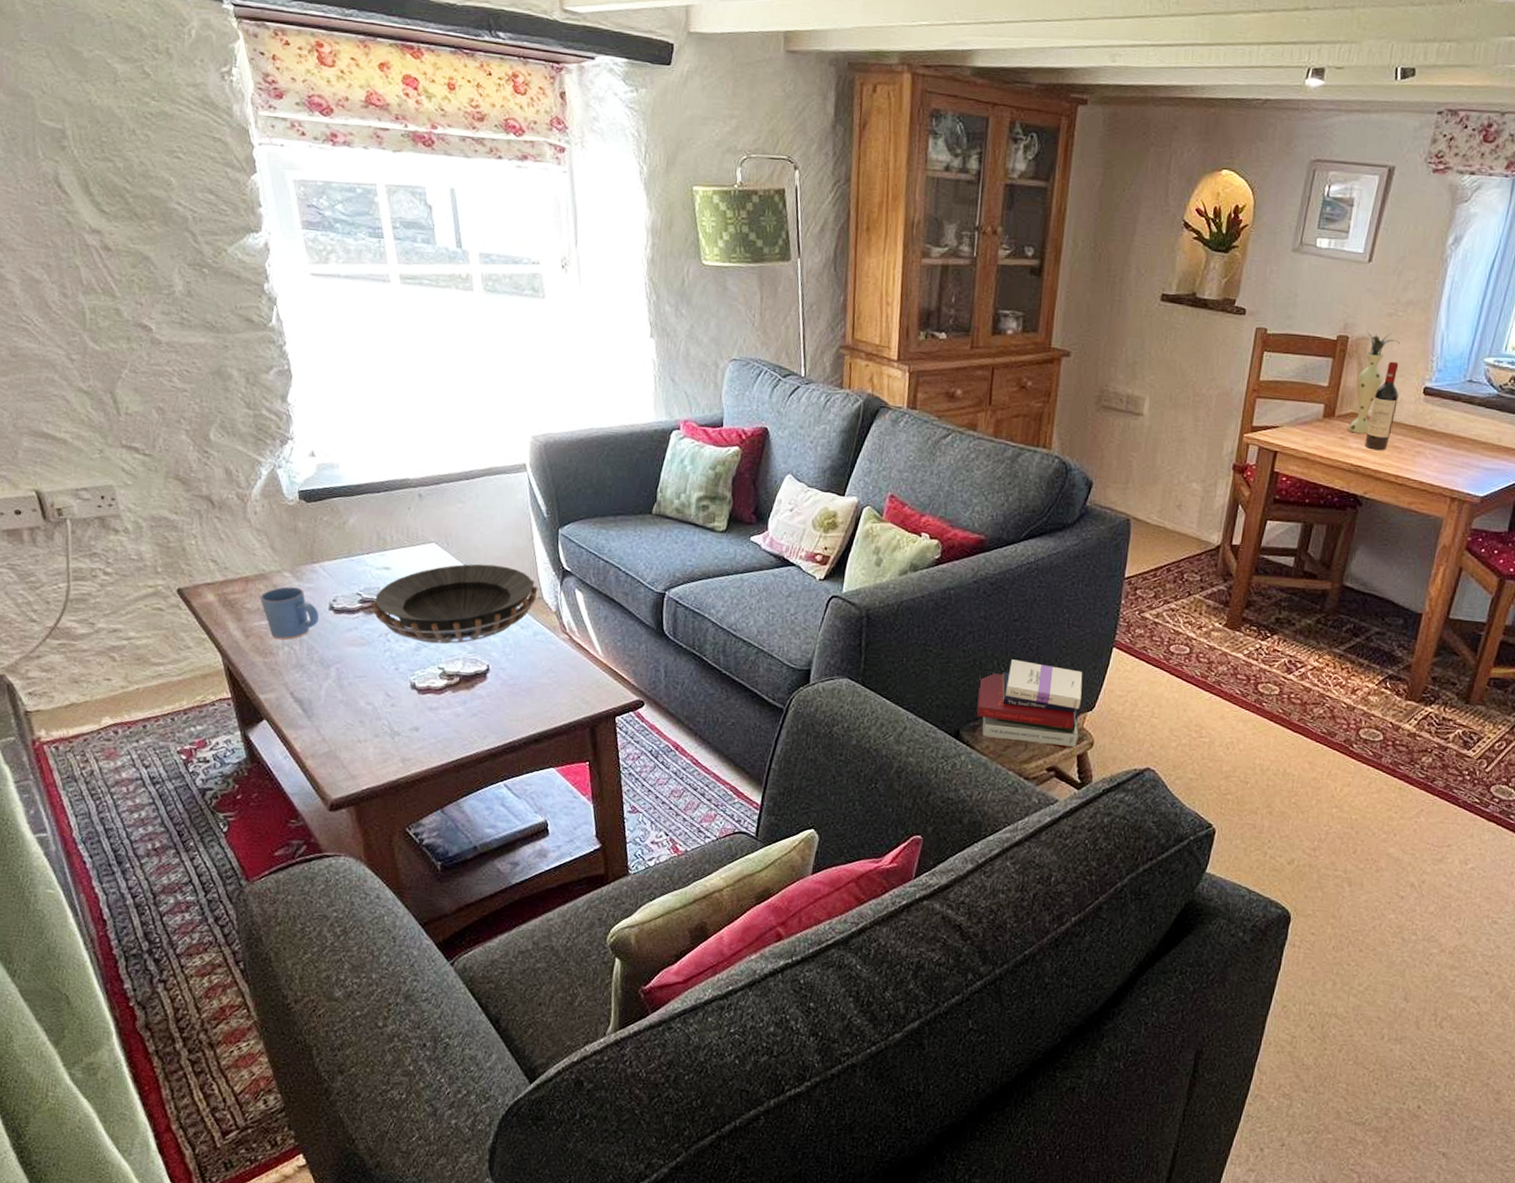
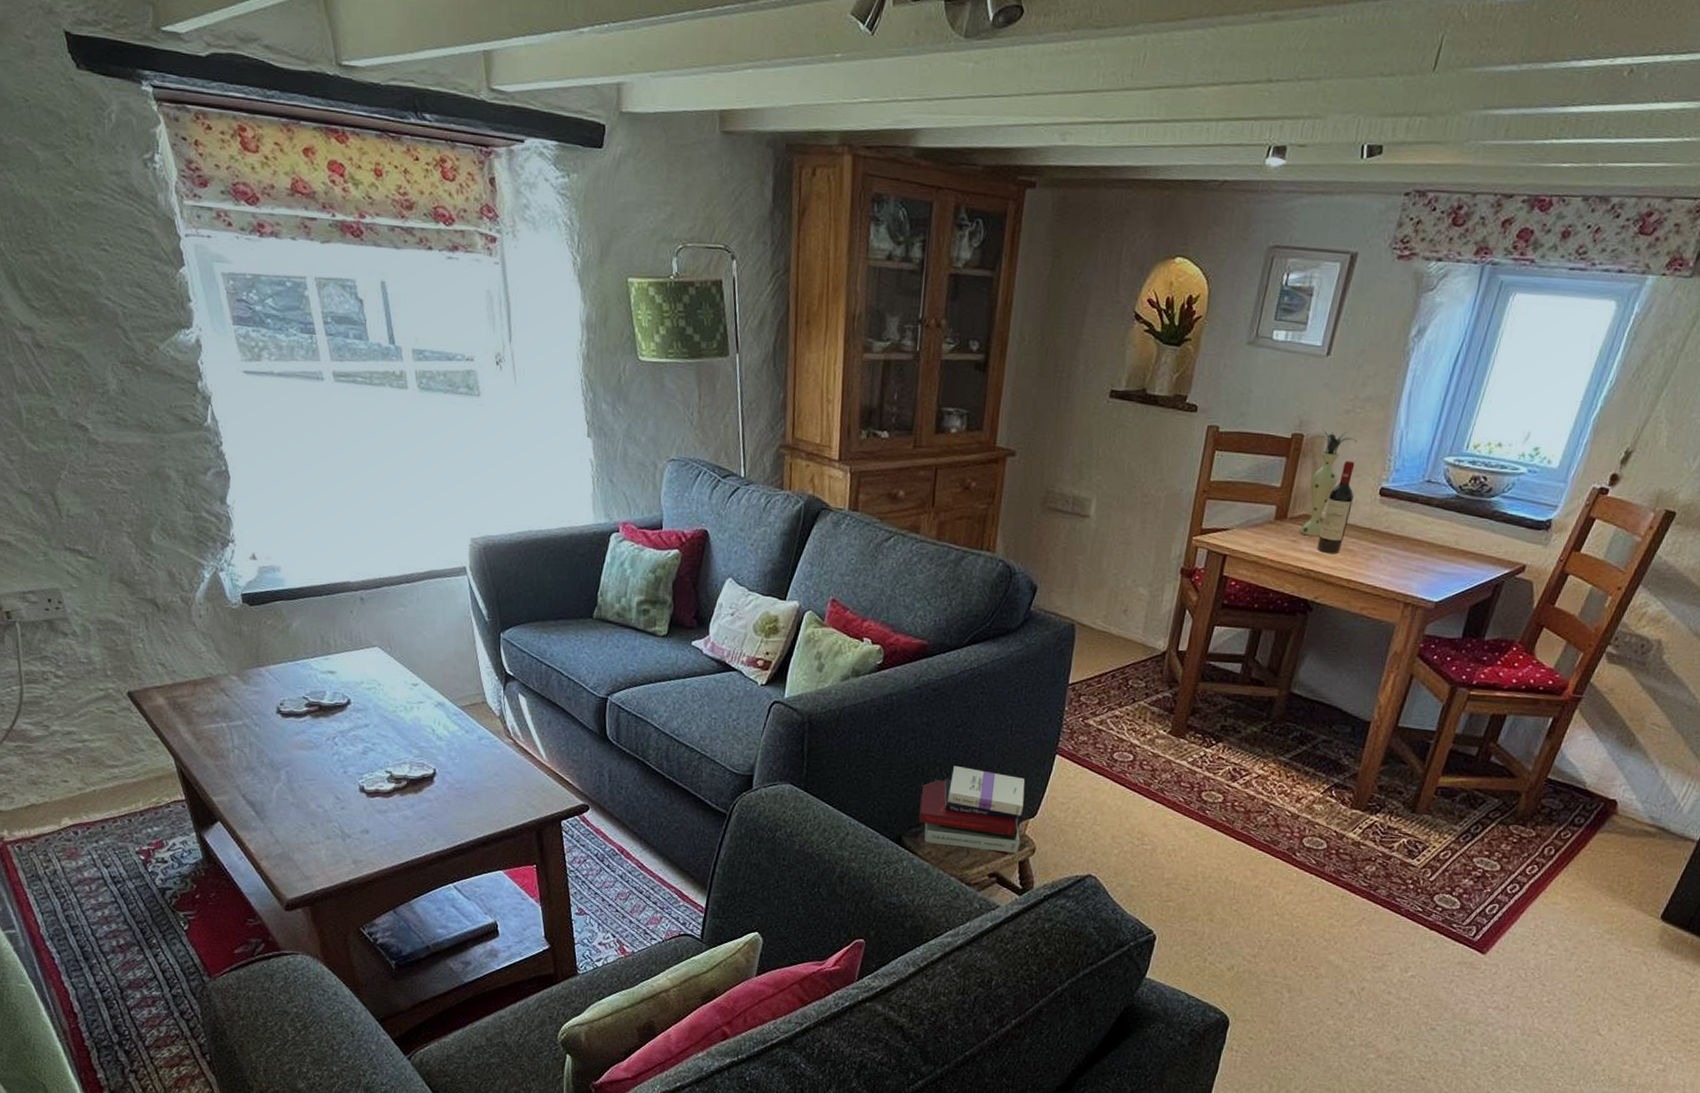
mug: present [260,586,319,640] -> none [209,690,268,743]
decorative bowl: present [371,564,538,645] -> none [318,668,481,748]

